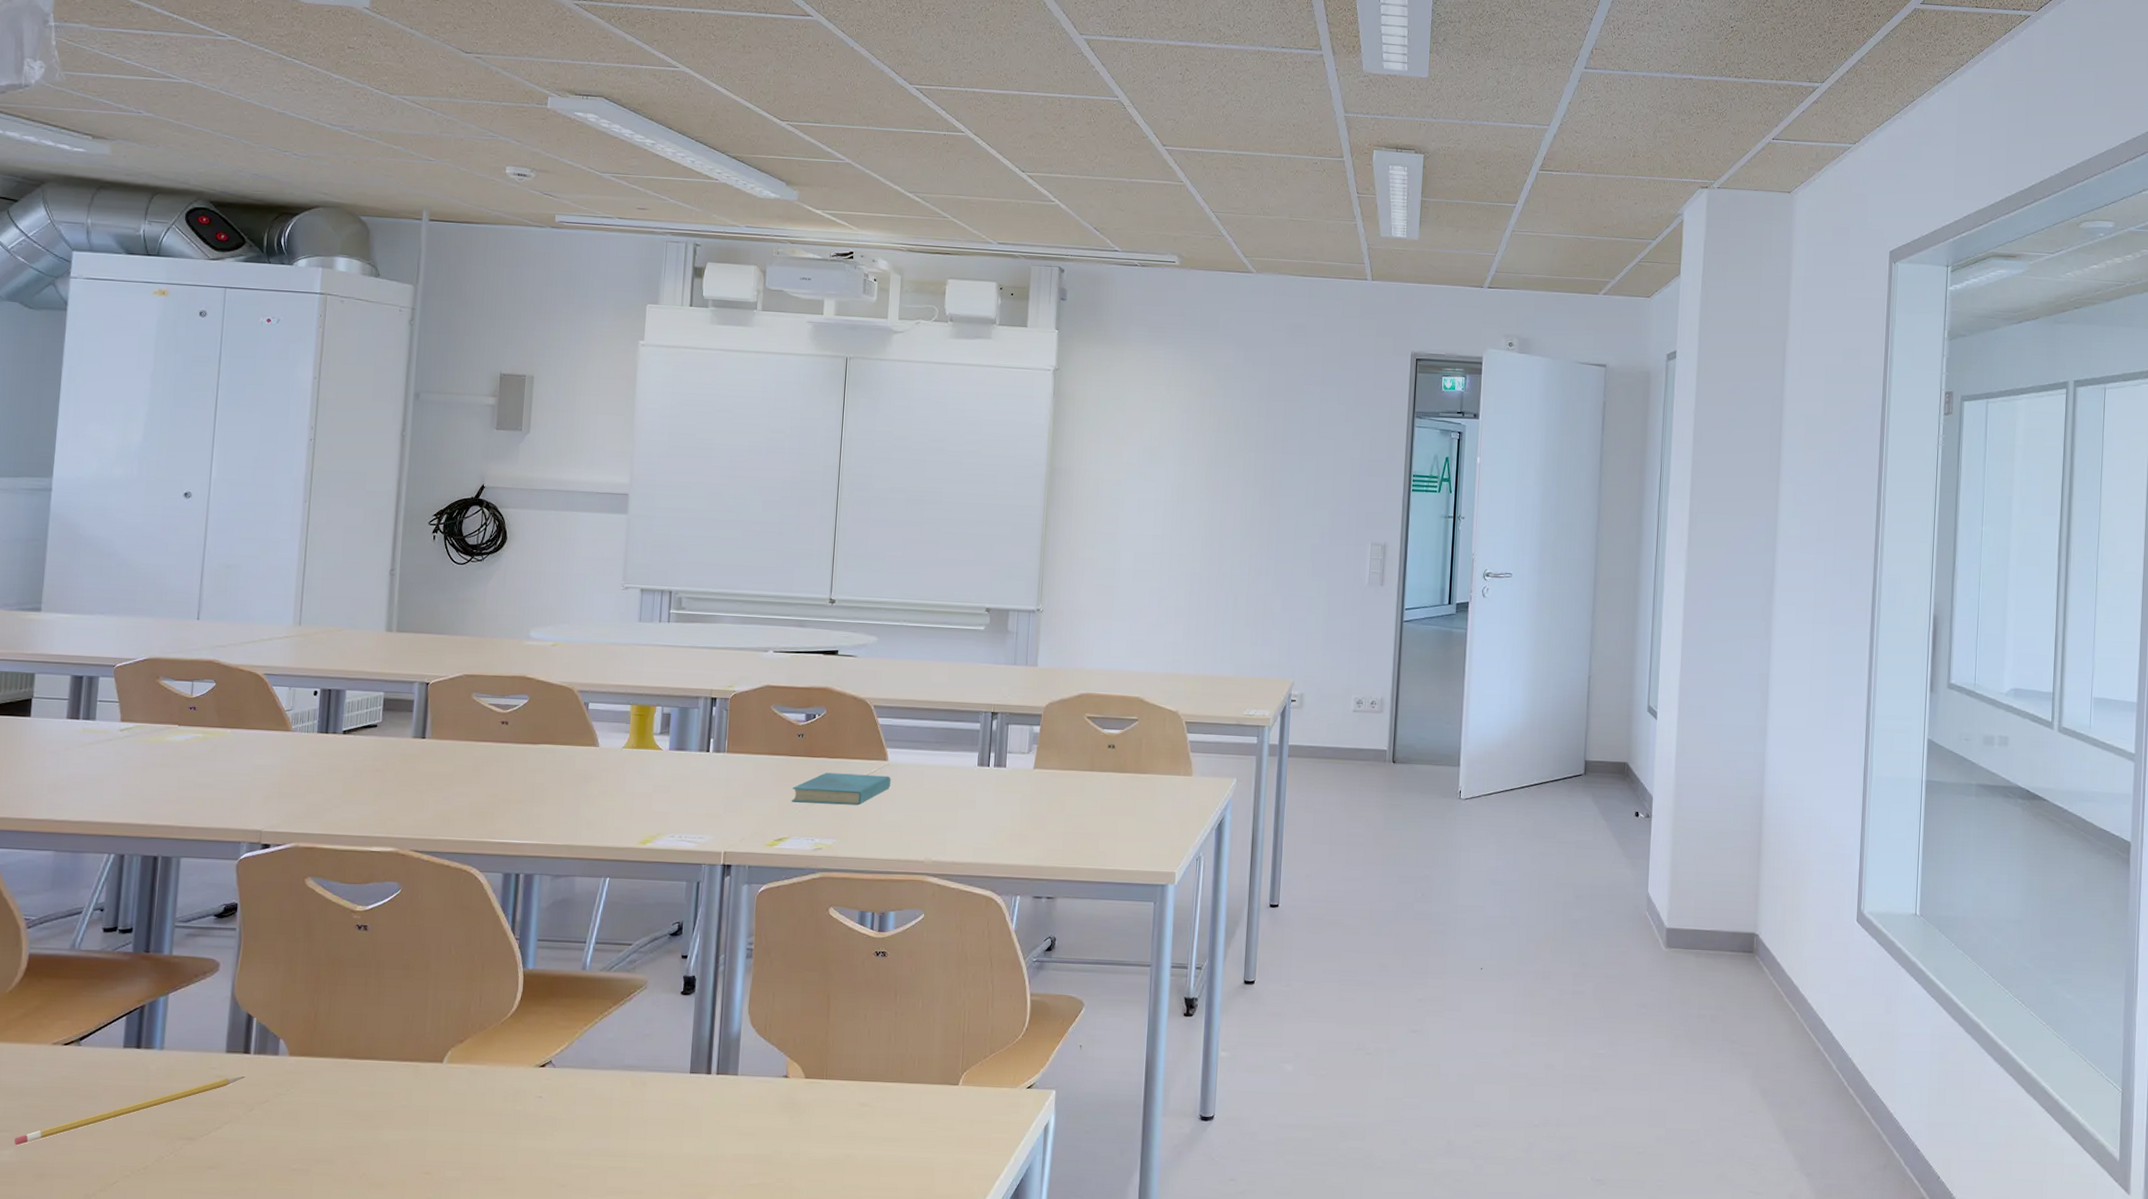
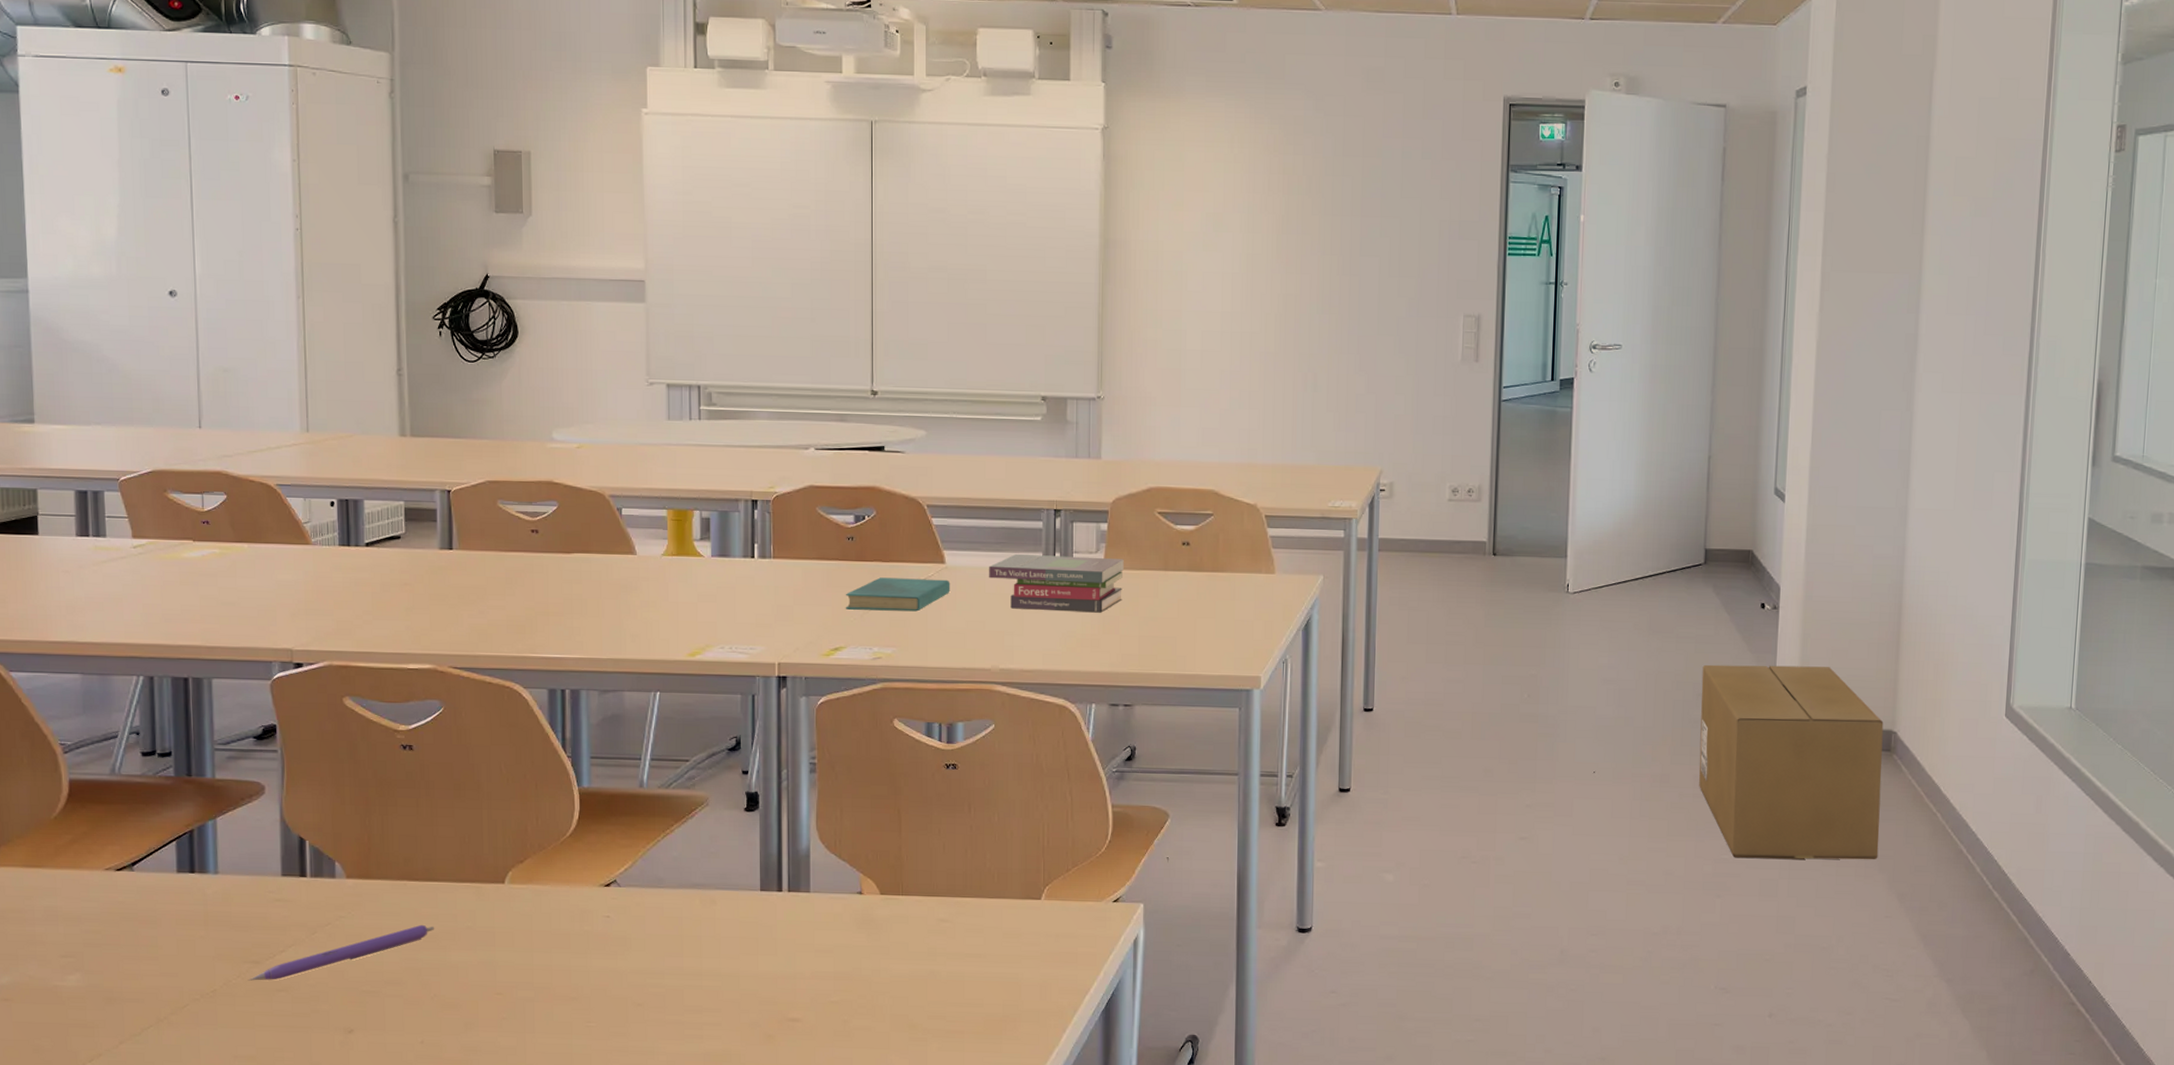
pencil: present [14,1076,245,1146] -> none [79,900,304,971]
pen: none [180,1102,371,1158] -> present [247,924,435,981]
books: none [927,753,1054,810] -> present [989,554,1124,613]
box: none [1578,868,1747,1057] -> present [1699,664,1884,860]

